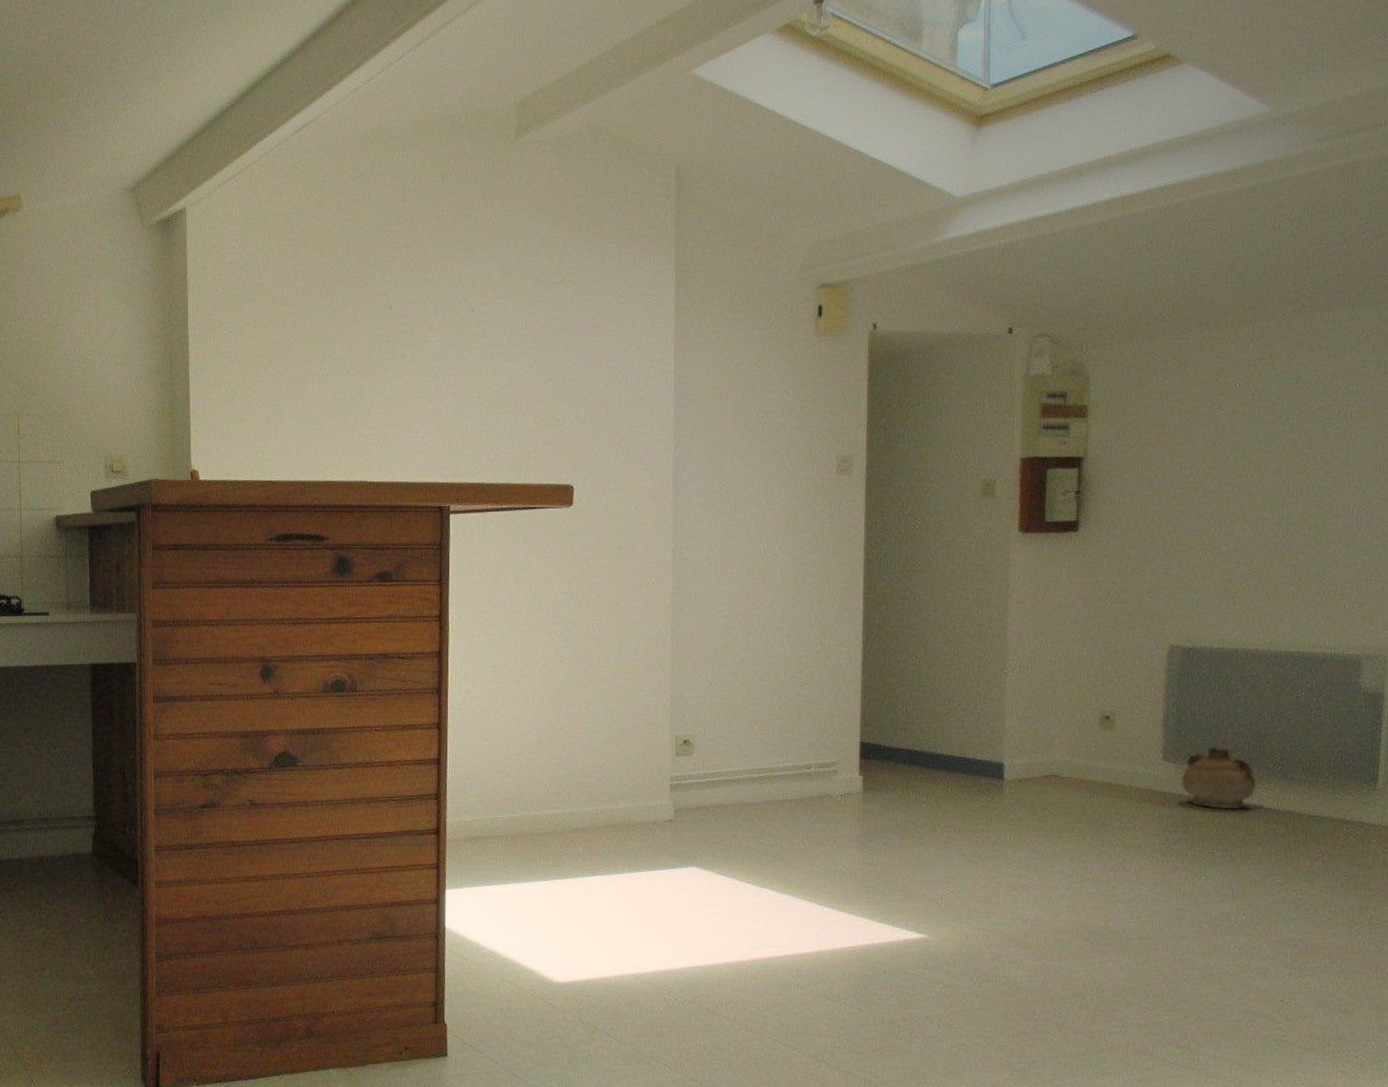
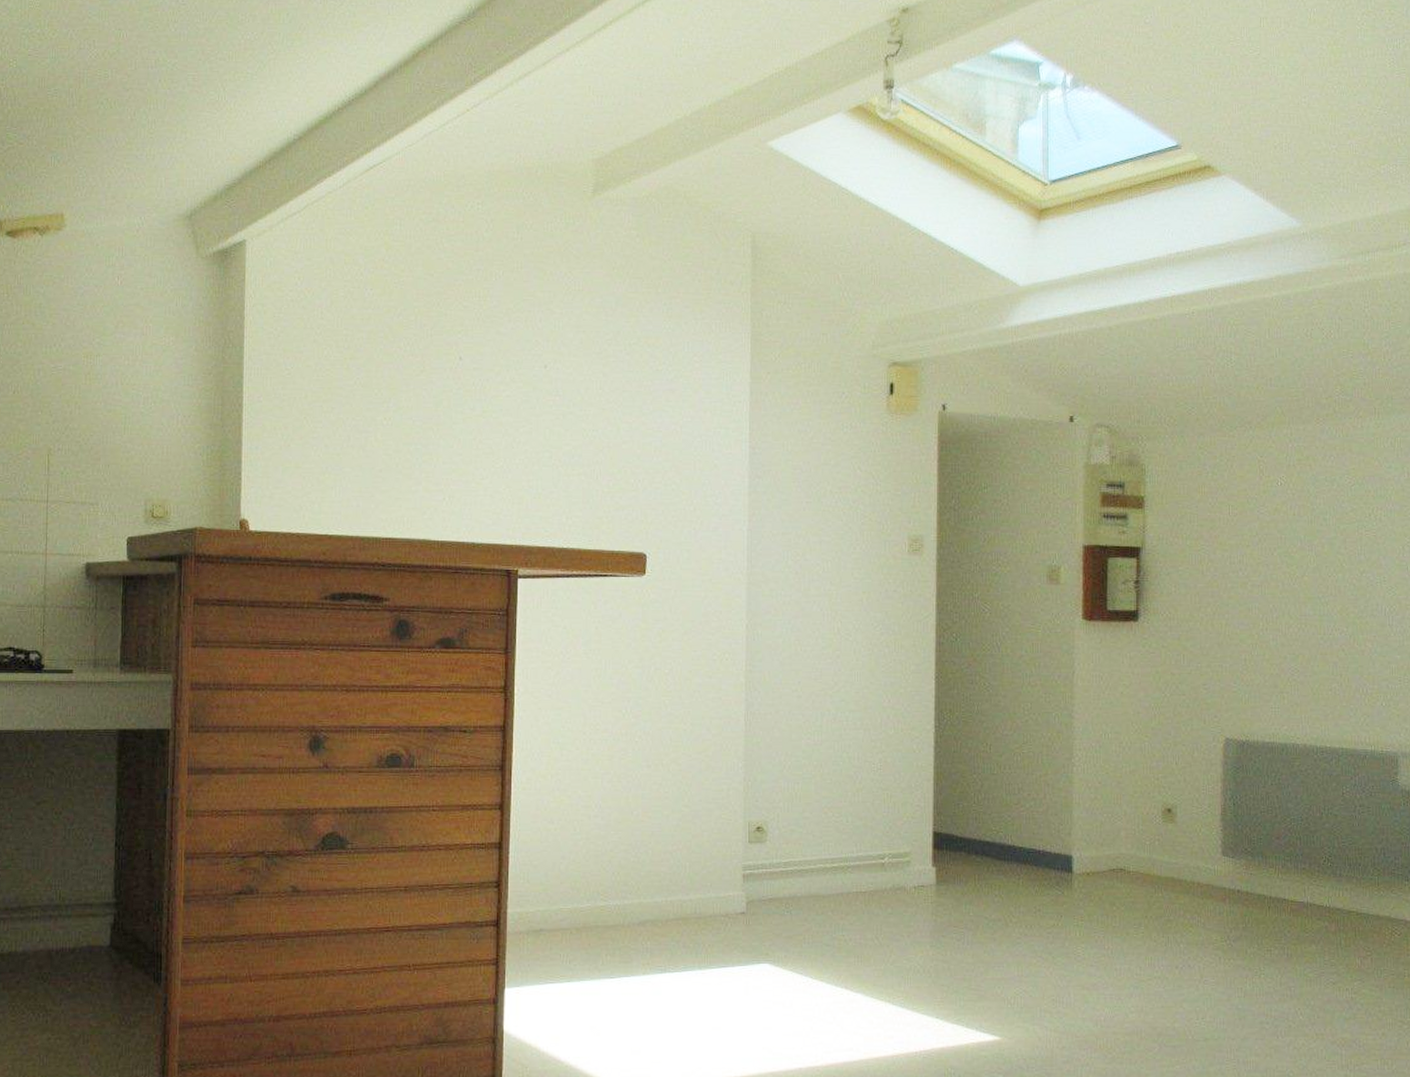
ceramic jug: present [1181,747,1256,809] -> none [1239,842,1308,905]

